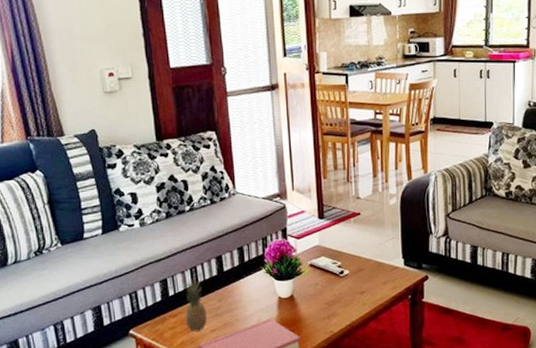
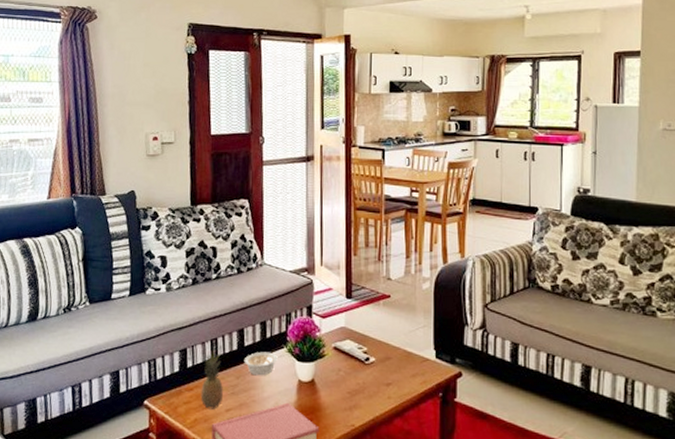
legume: none [224,274,263,297] -> present [244,351,284,376]

